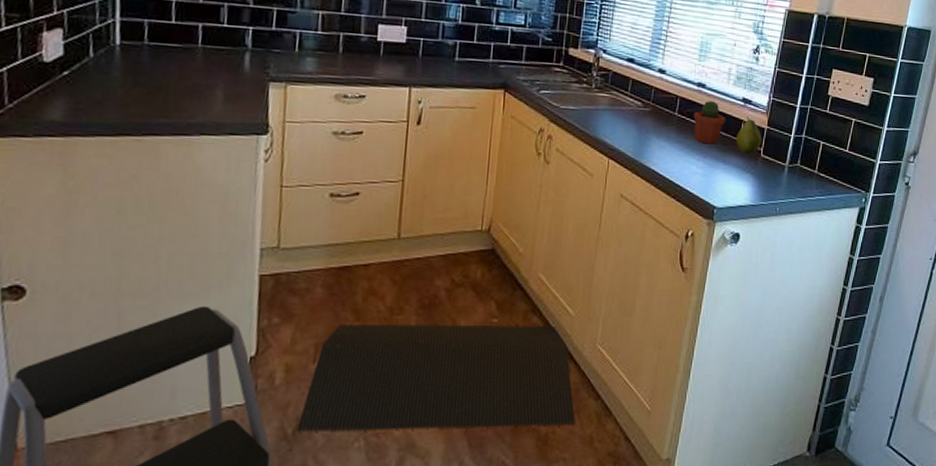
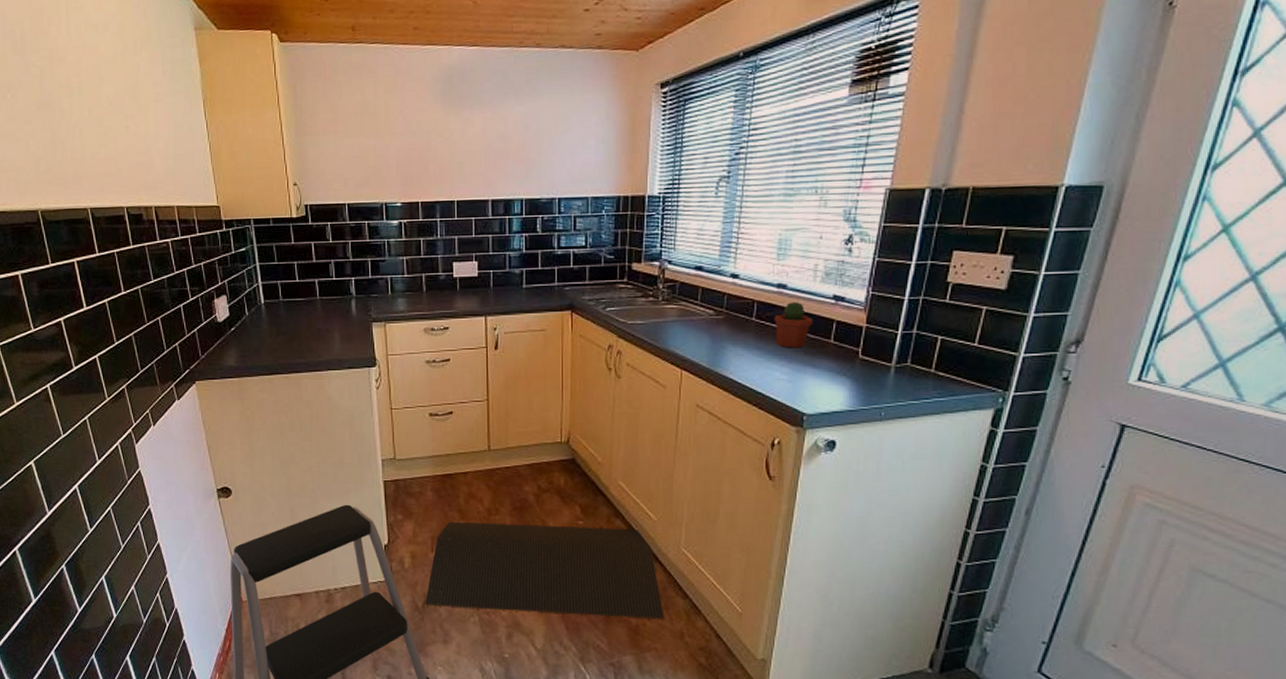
fruit: present [736,116,762,155] -> none [827,315,860,357]

